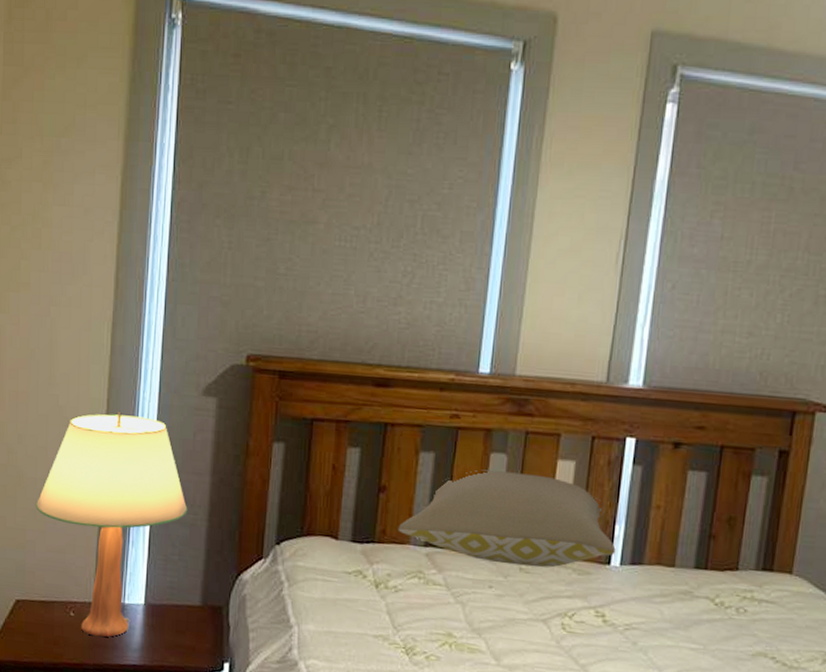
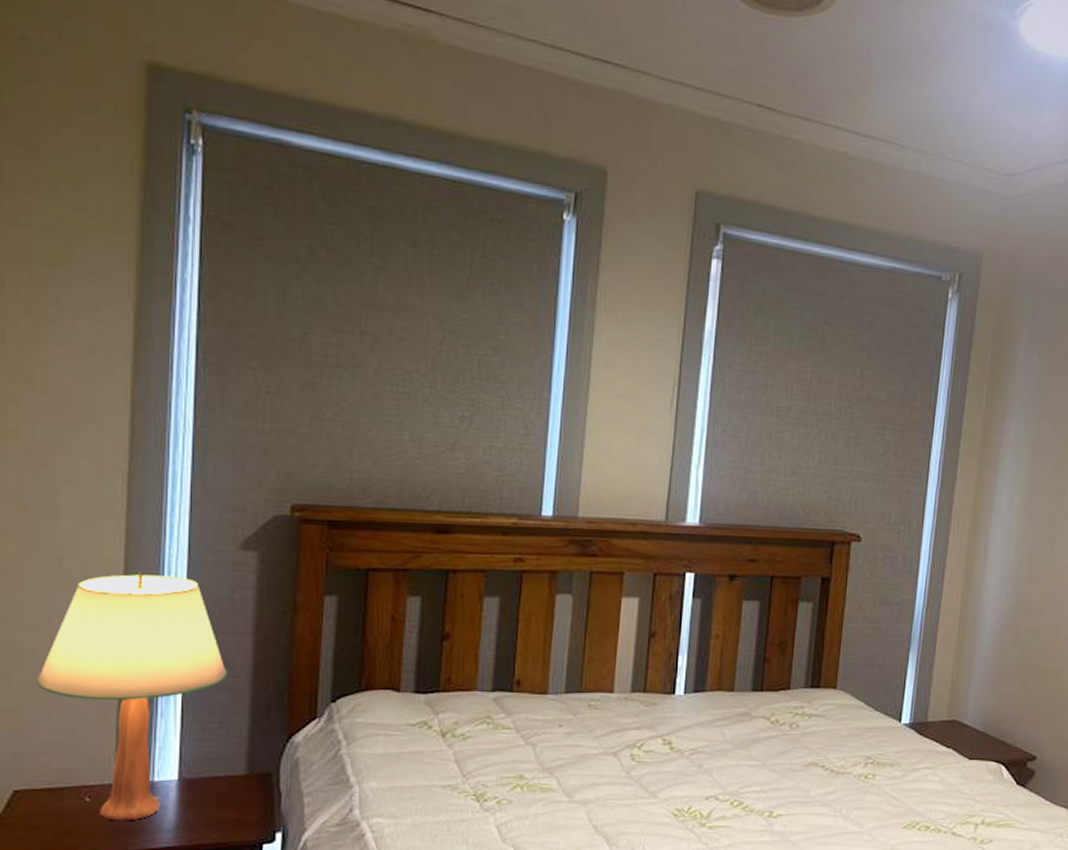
pillow: present [398,469,616,568] -> none [463,611,680,703]

